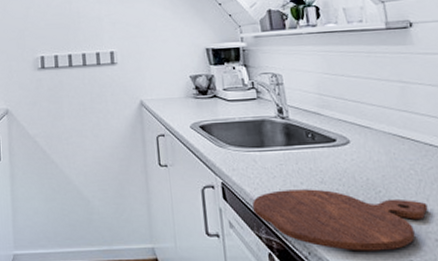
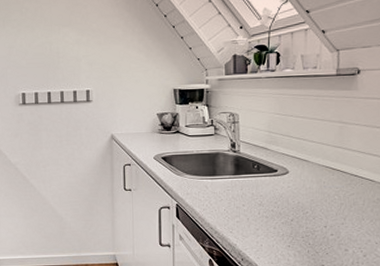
cutting board: present [253,189,428,251] -> none [201,210,344,258]

